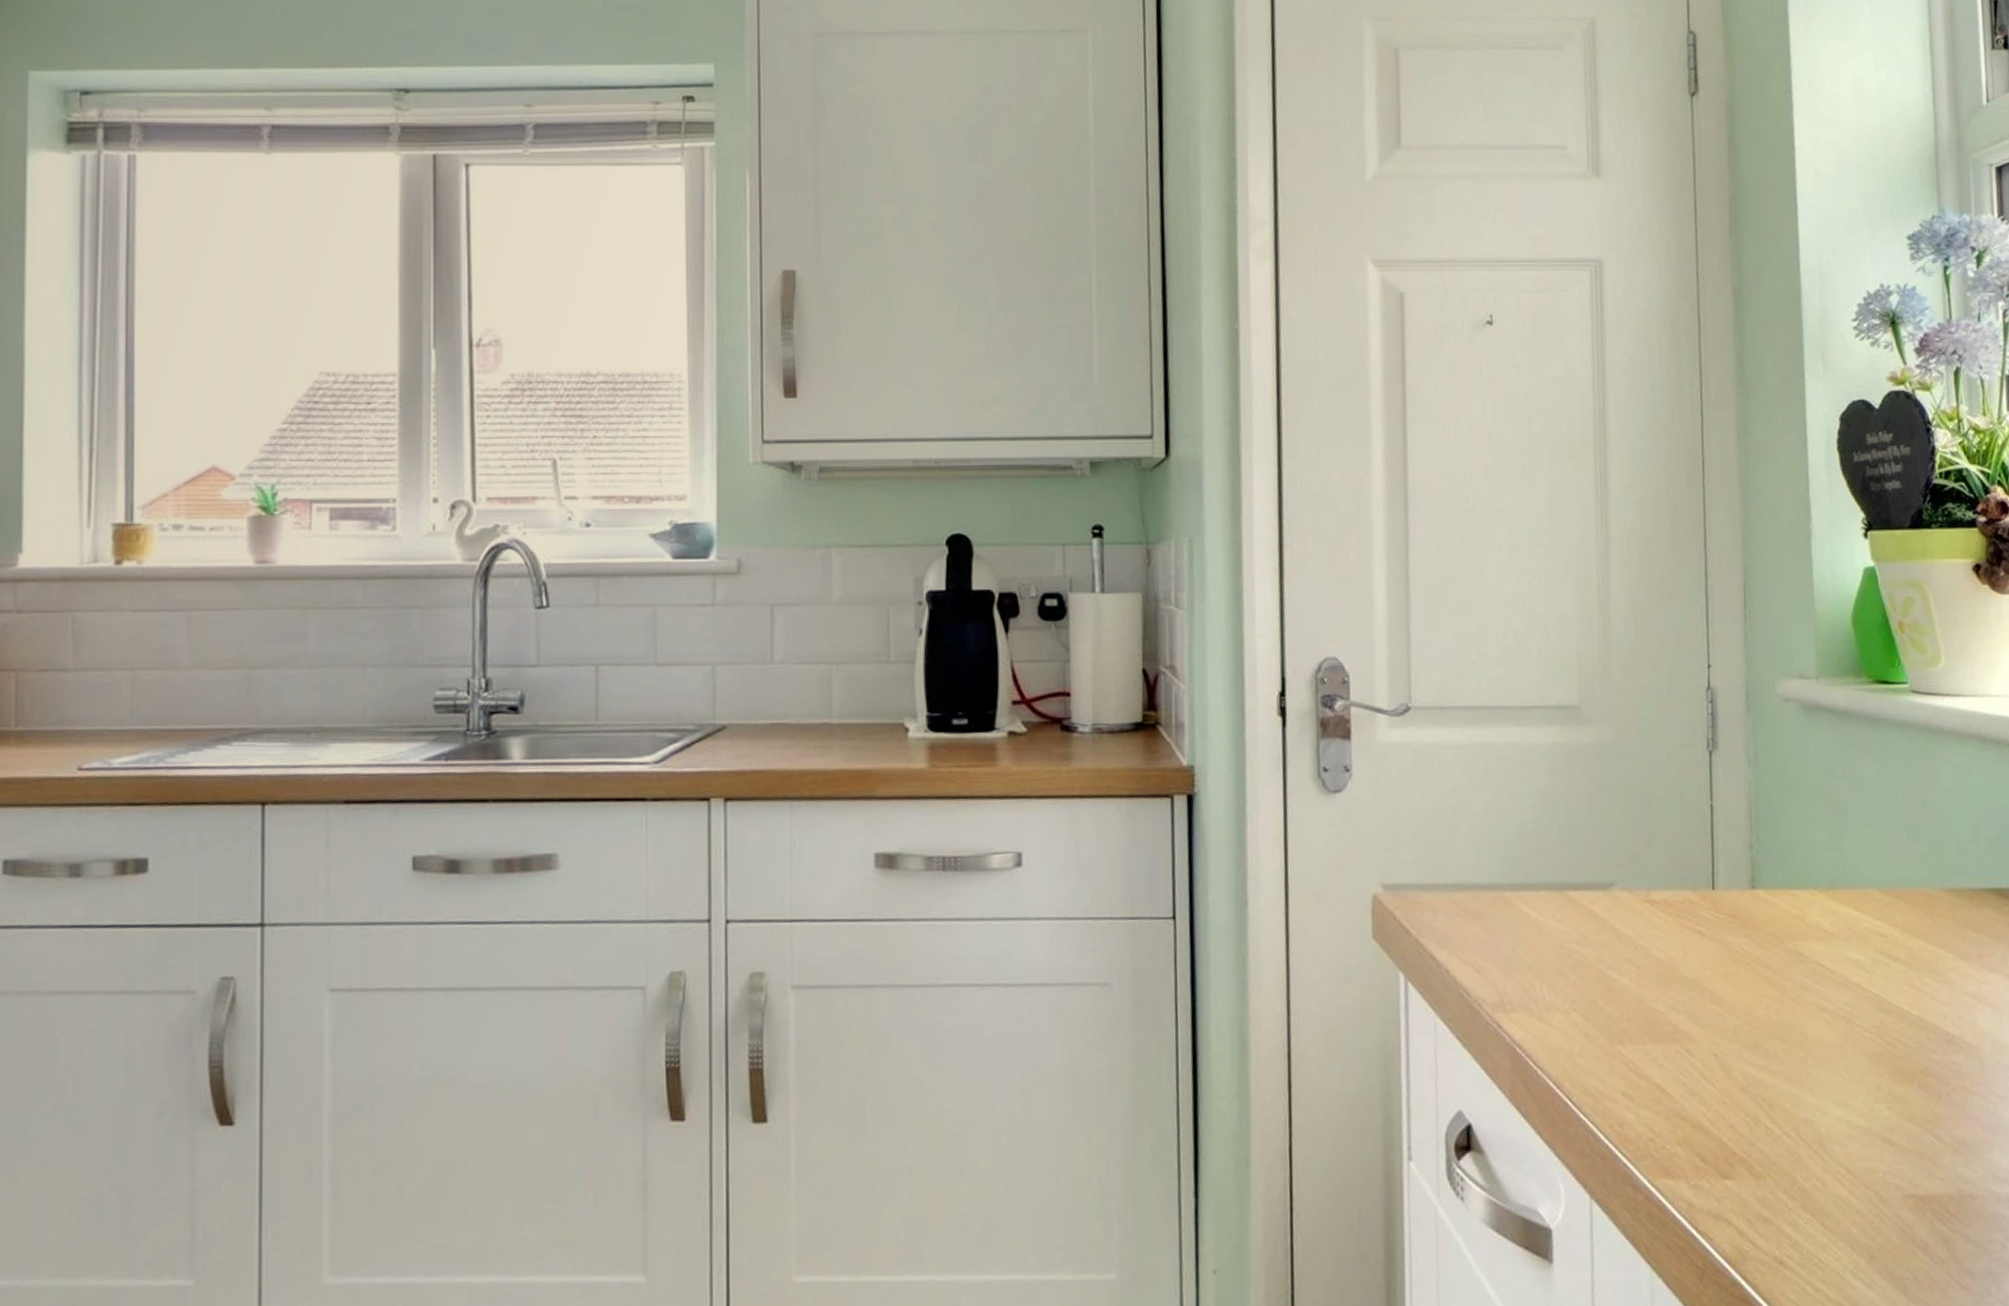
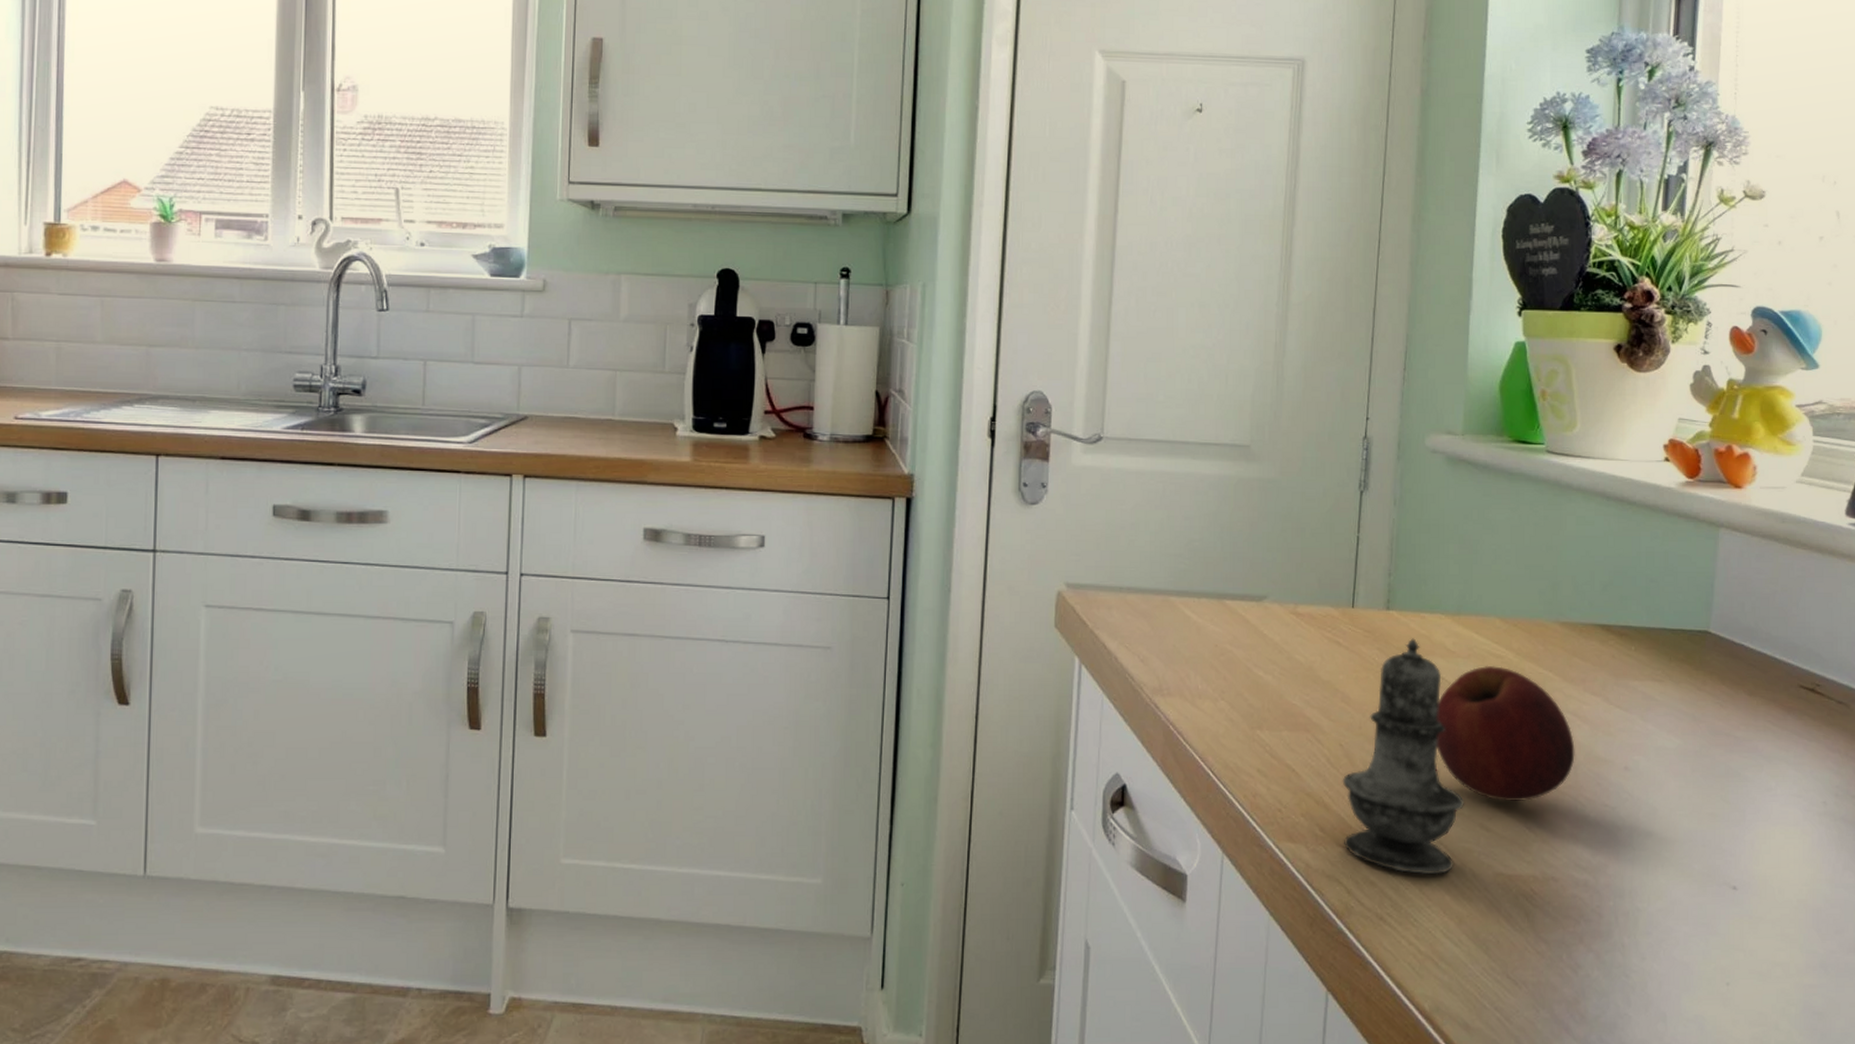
salt shaker: none [1720,920,1862,1205] -> present [1342,638,1464,875]
apple: none [1820,946,1980,1107] -> present [1437,665,1575,801]

